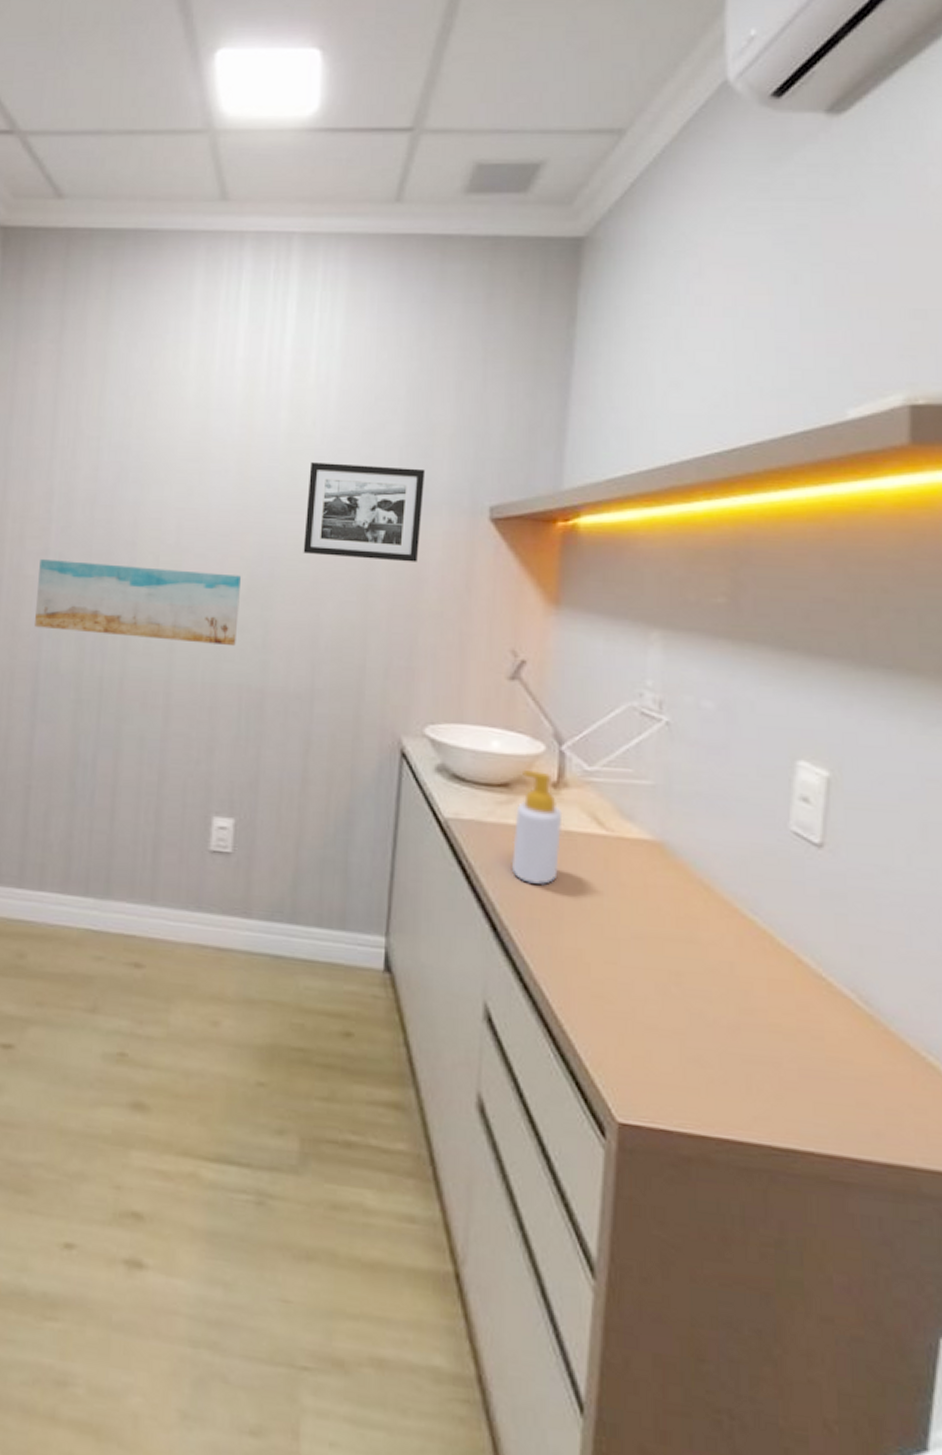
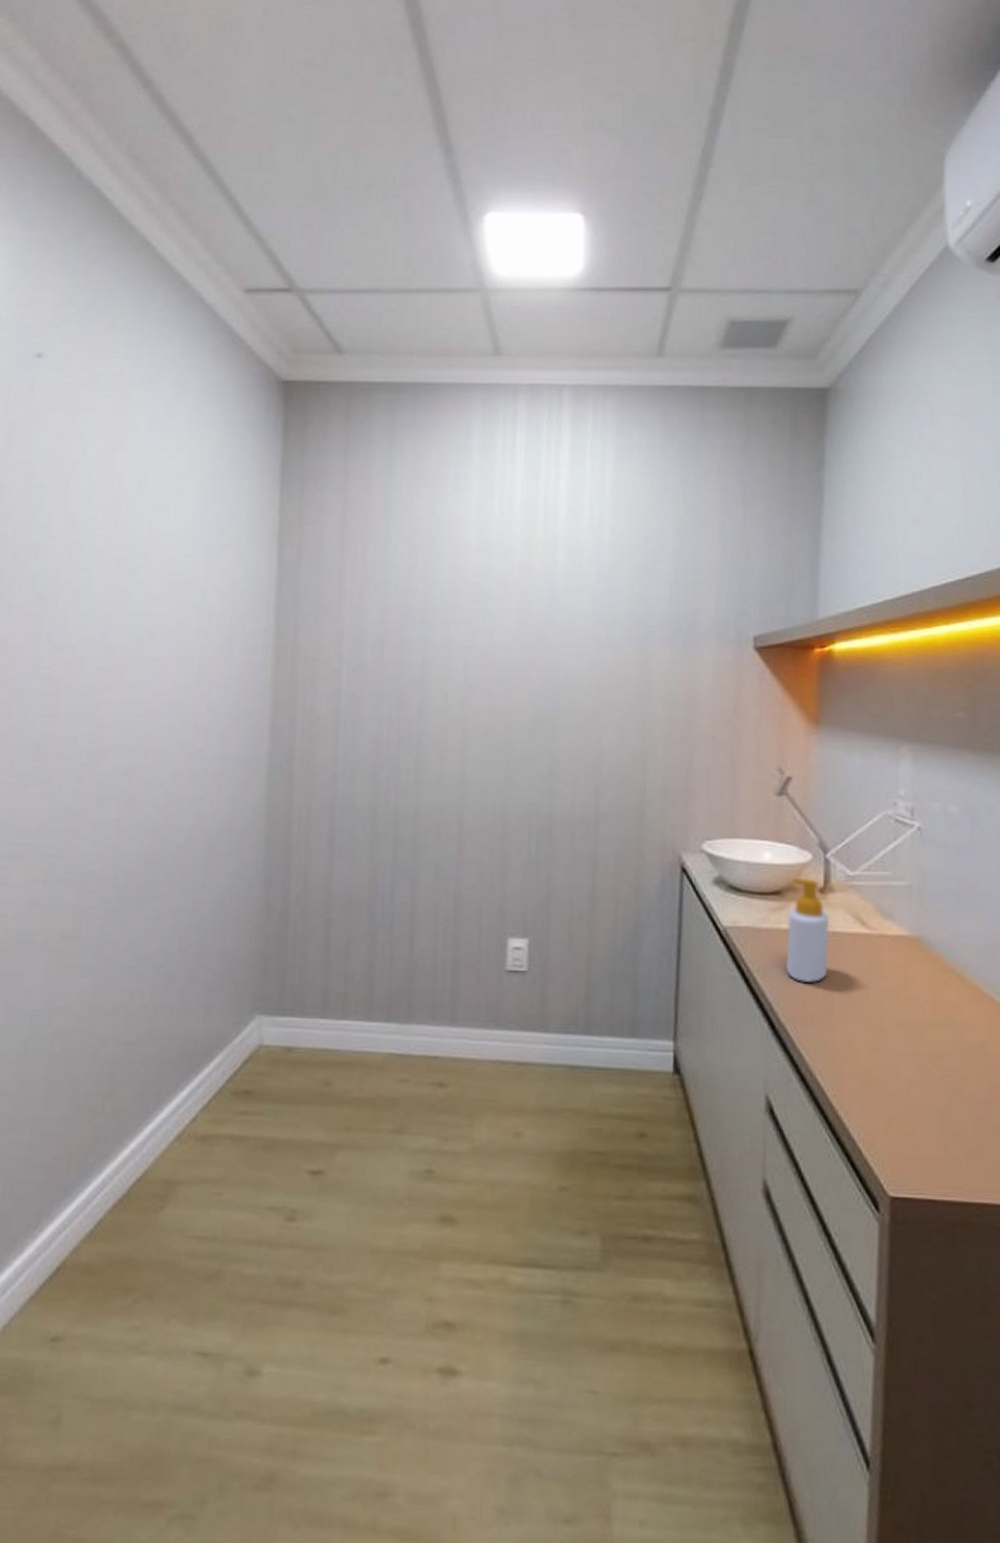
wall art: present [35,558,241,647] -> none [329,699,526,776]
picture frame: present [303,462,426,562] -> none [584,600,694,690]

